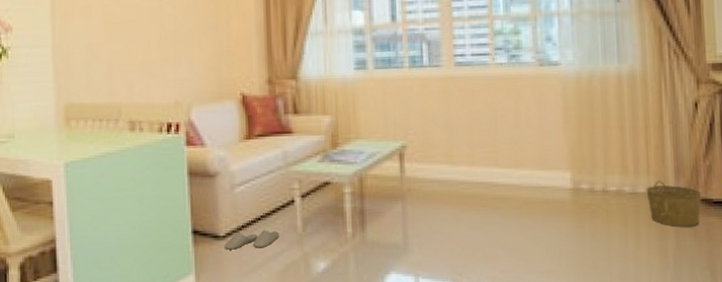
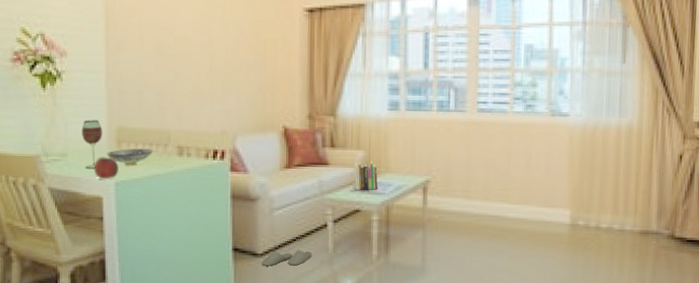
wineglass: none [28,97,50,150] -> present [82,119,102,169]
fruit: none [42,136,68,161] -> present [94,157,119,180]
bowl: none [54,125,105,145] -> present [105,148,154,166]
books: none [320,126,348,161] -> present [354,161,378,191]
basket: present [646,180,702,227] -> none [632,220,678,261]

